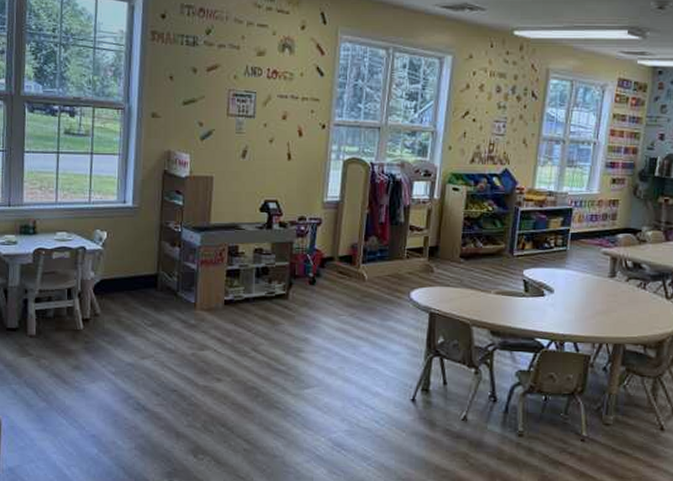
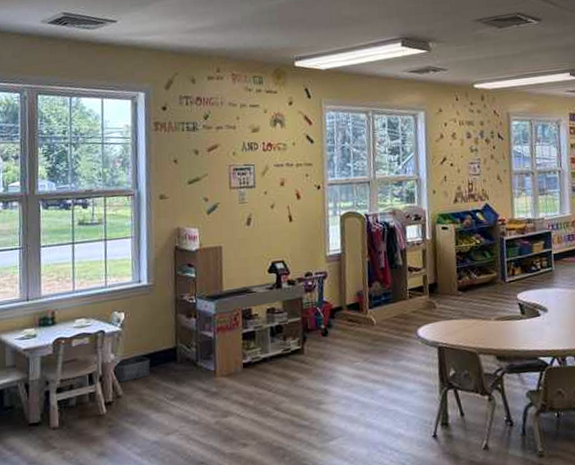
storage bin: none [93,278,130,301] -> present [115,356,151,383]

